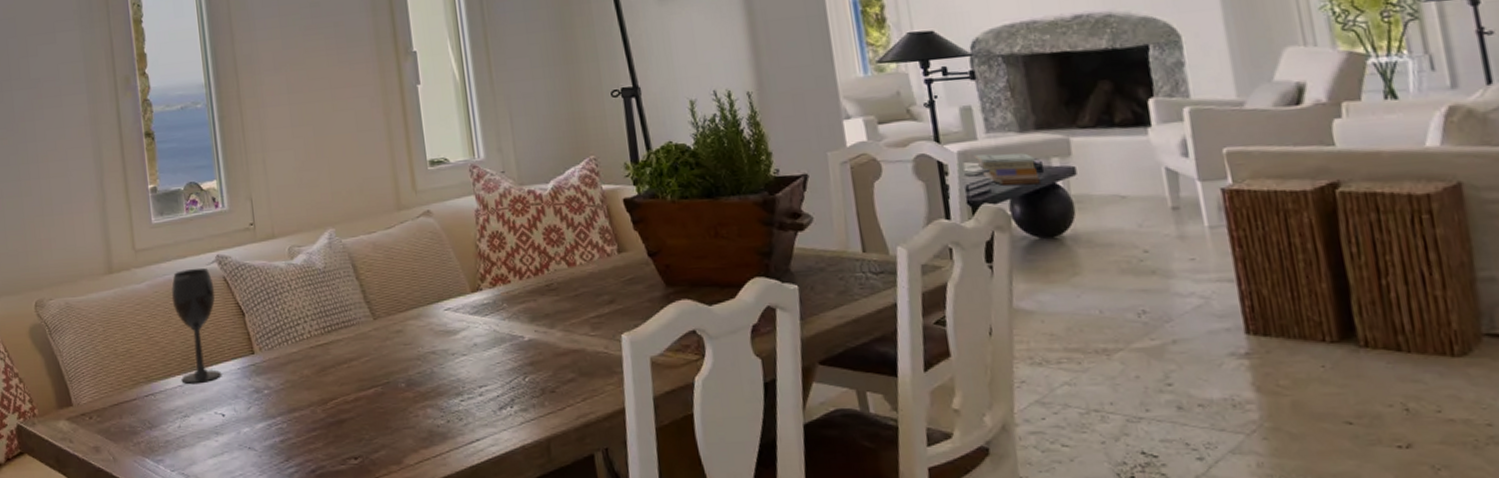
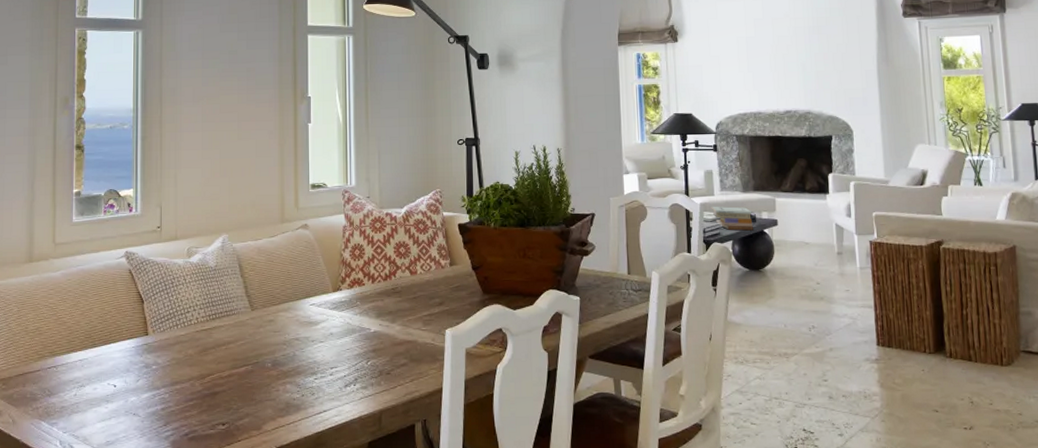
wine glass: present [171,267,221,384] -> none [82,261,121,358]

